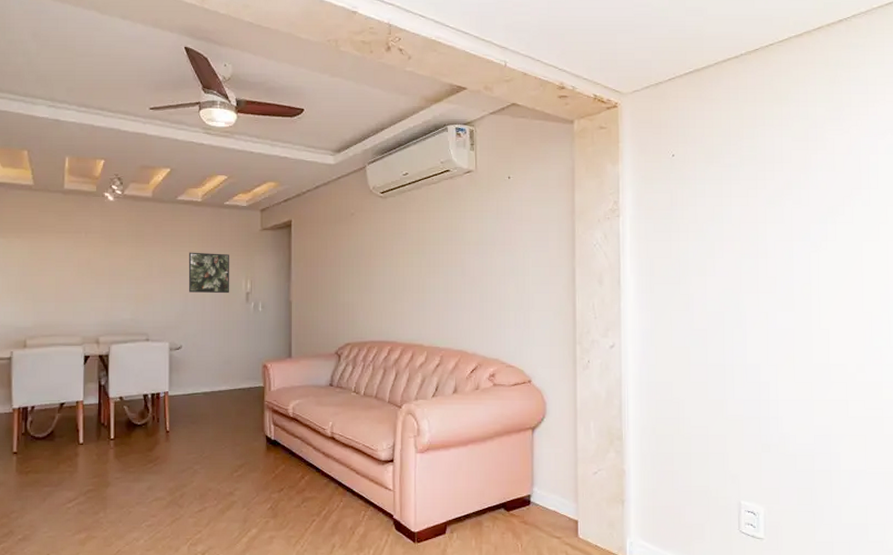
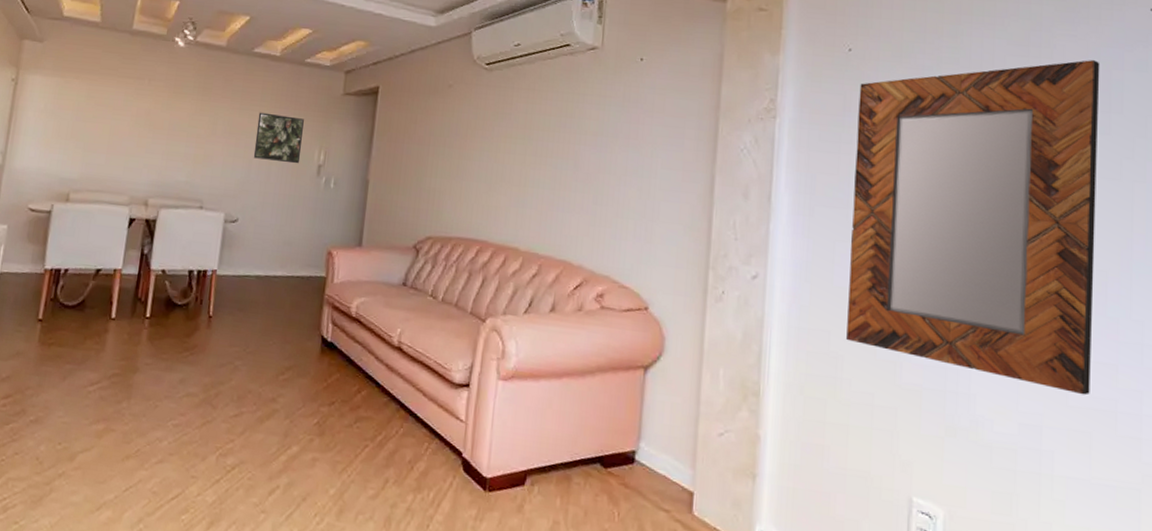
home mirror: none [682,148,863,408] -> present [846,60,1100,396]

